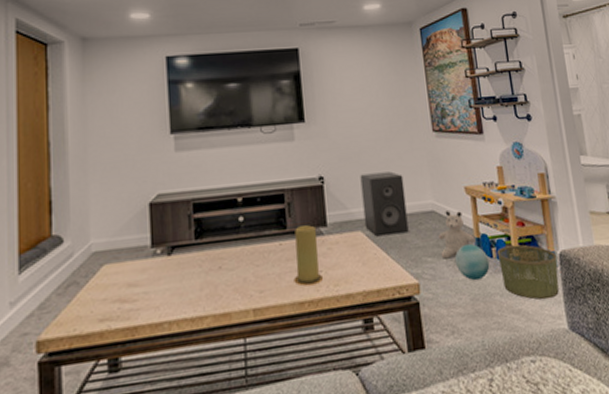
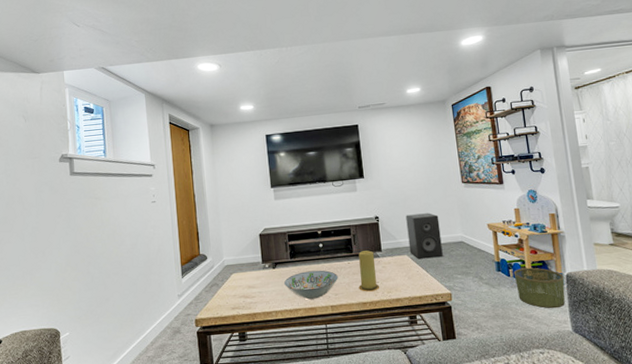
decorative bowl: none [184,255,265,301] -> present [284,270,338,300]
stuffed animal: present [439,211,476,259] -> none [466,241,496,277]
ball: present [454,243,490,281] -> none [479,265,508,293]

